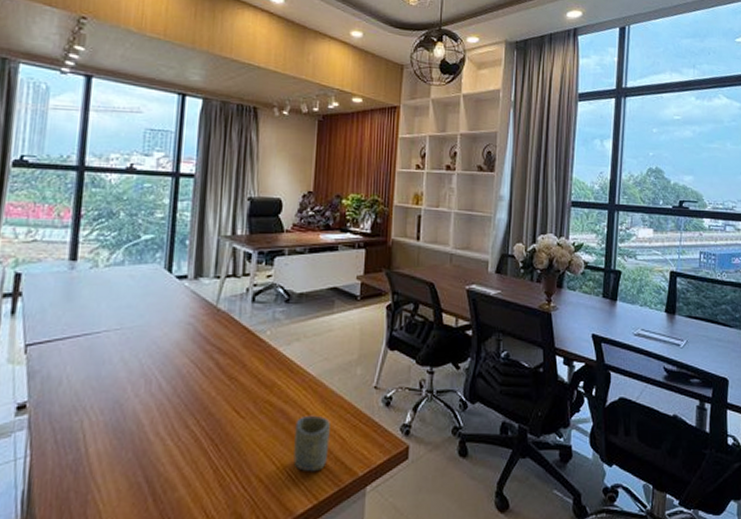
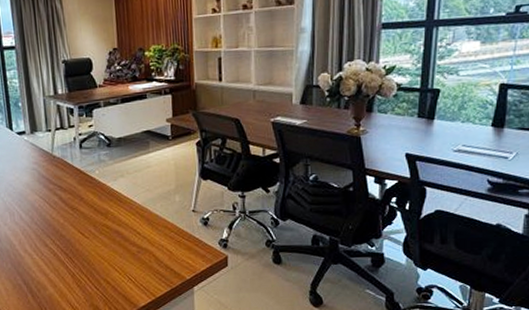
cup: present [293,415,330,472] -> none [129,234,159,277]

